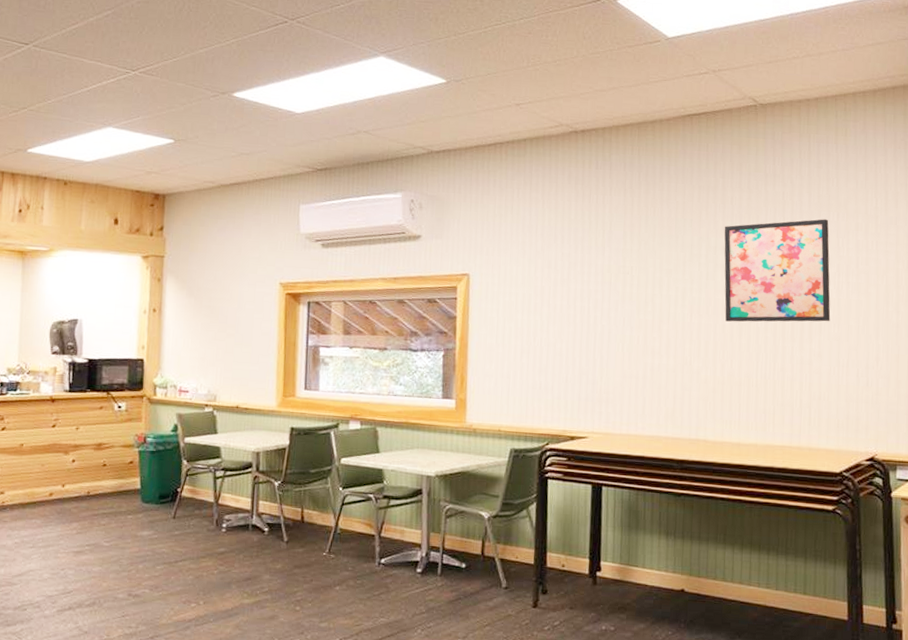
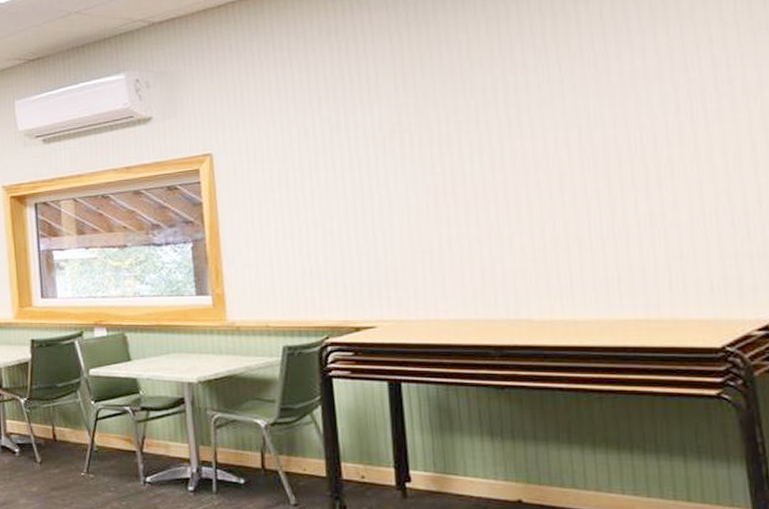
wall art: present [724,219,831,322] -> none [525,35,686,175]

